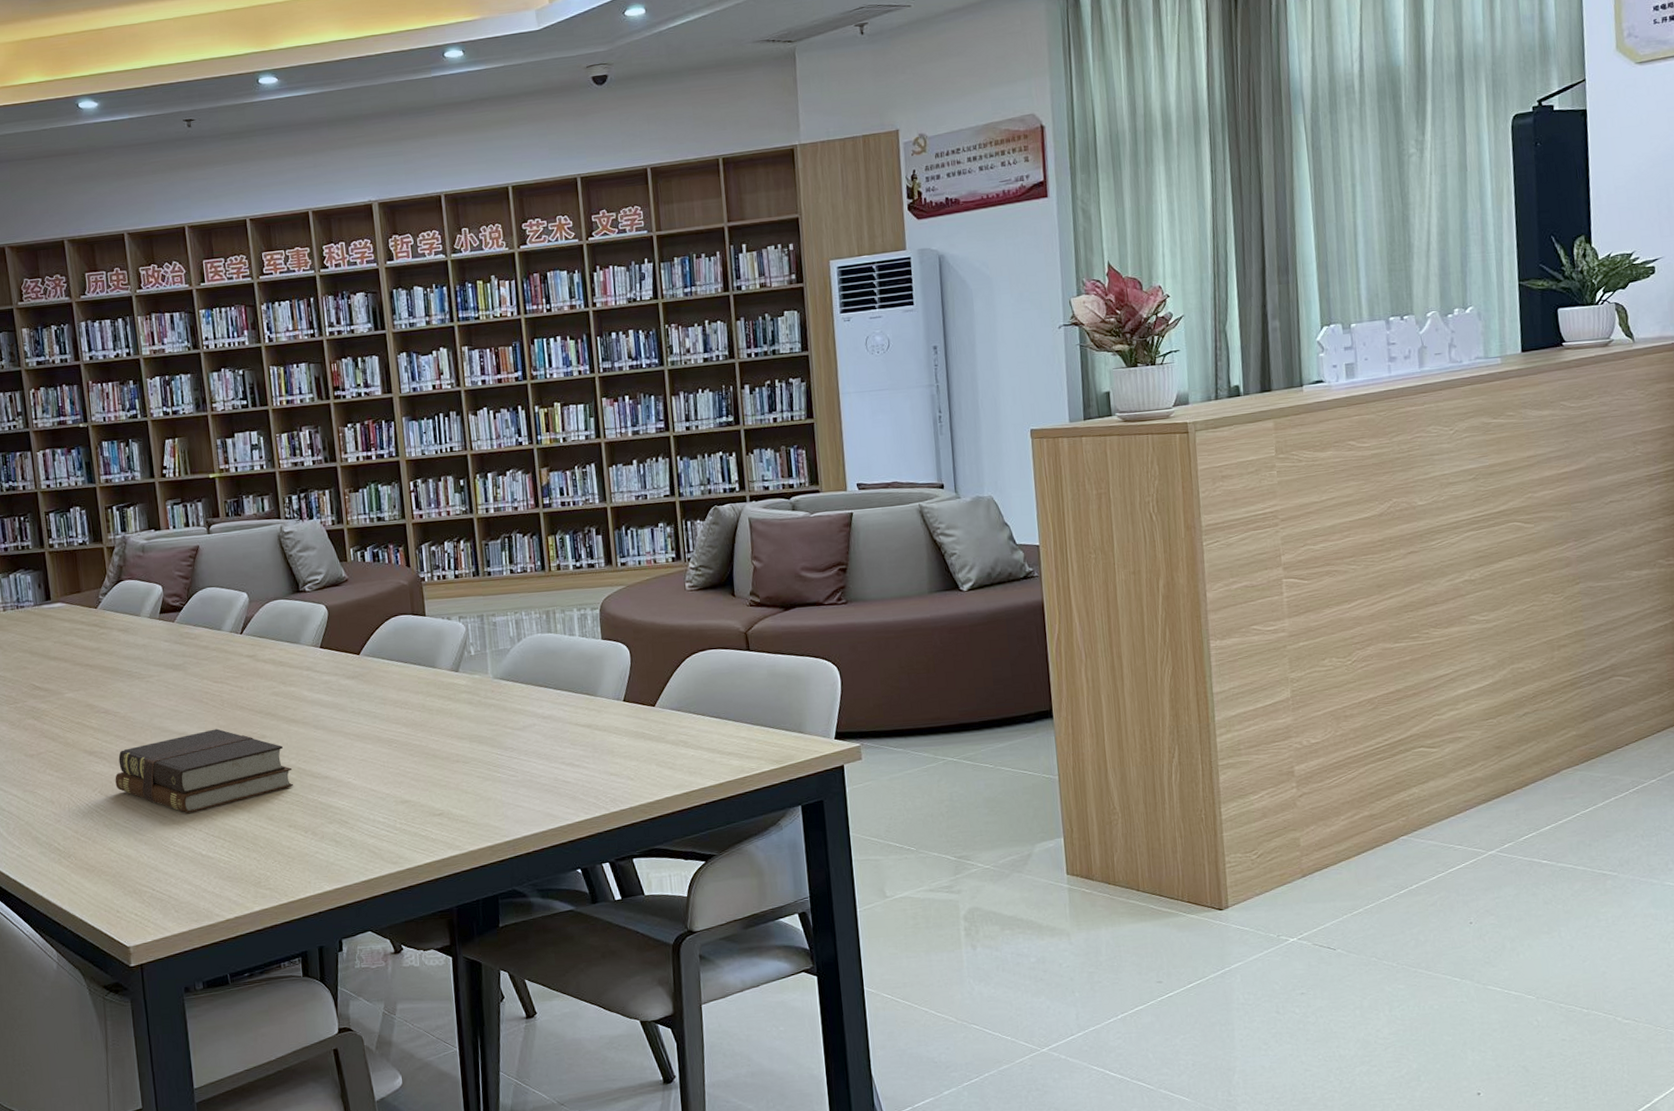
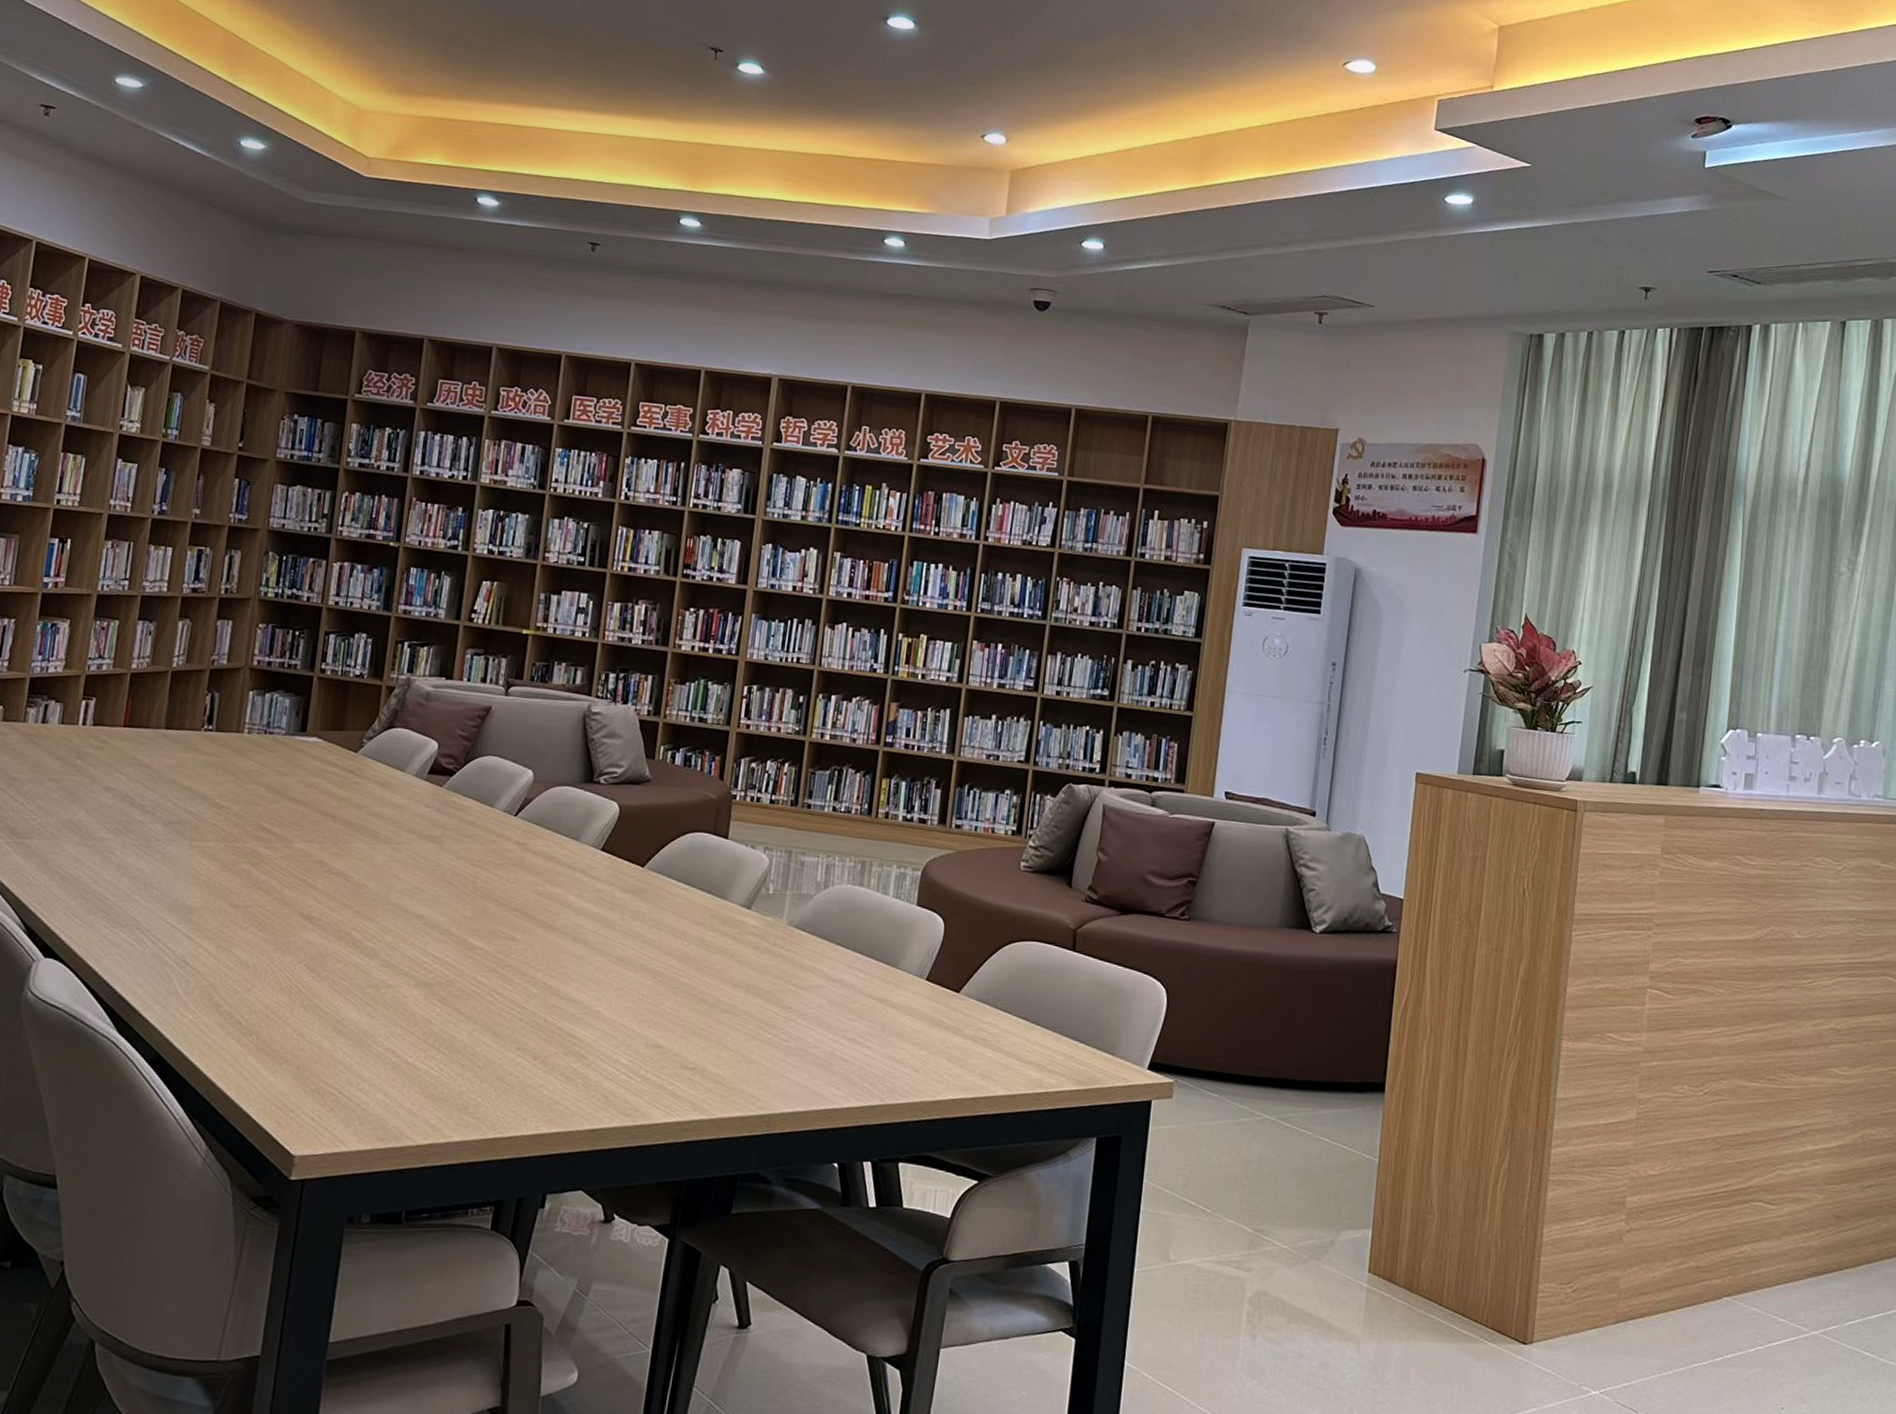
bible: present [115,728,294,813] -> none [327,918,537,1011]

